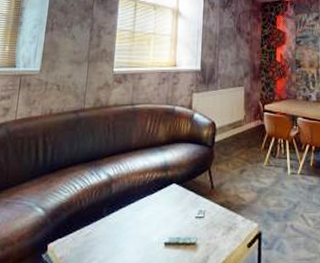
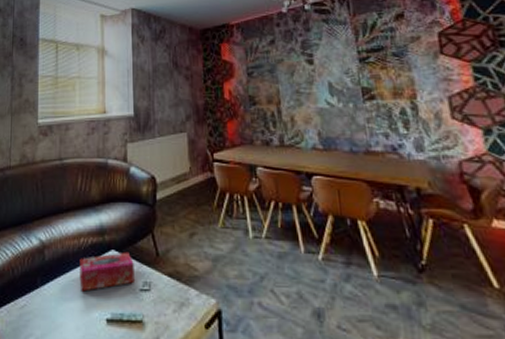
tissue box: none [142,185,192,220] -> present [79,251,134,292]

